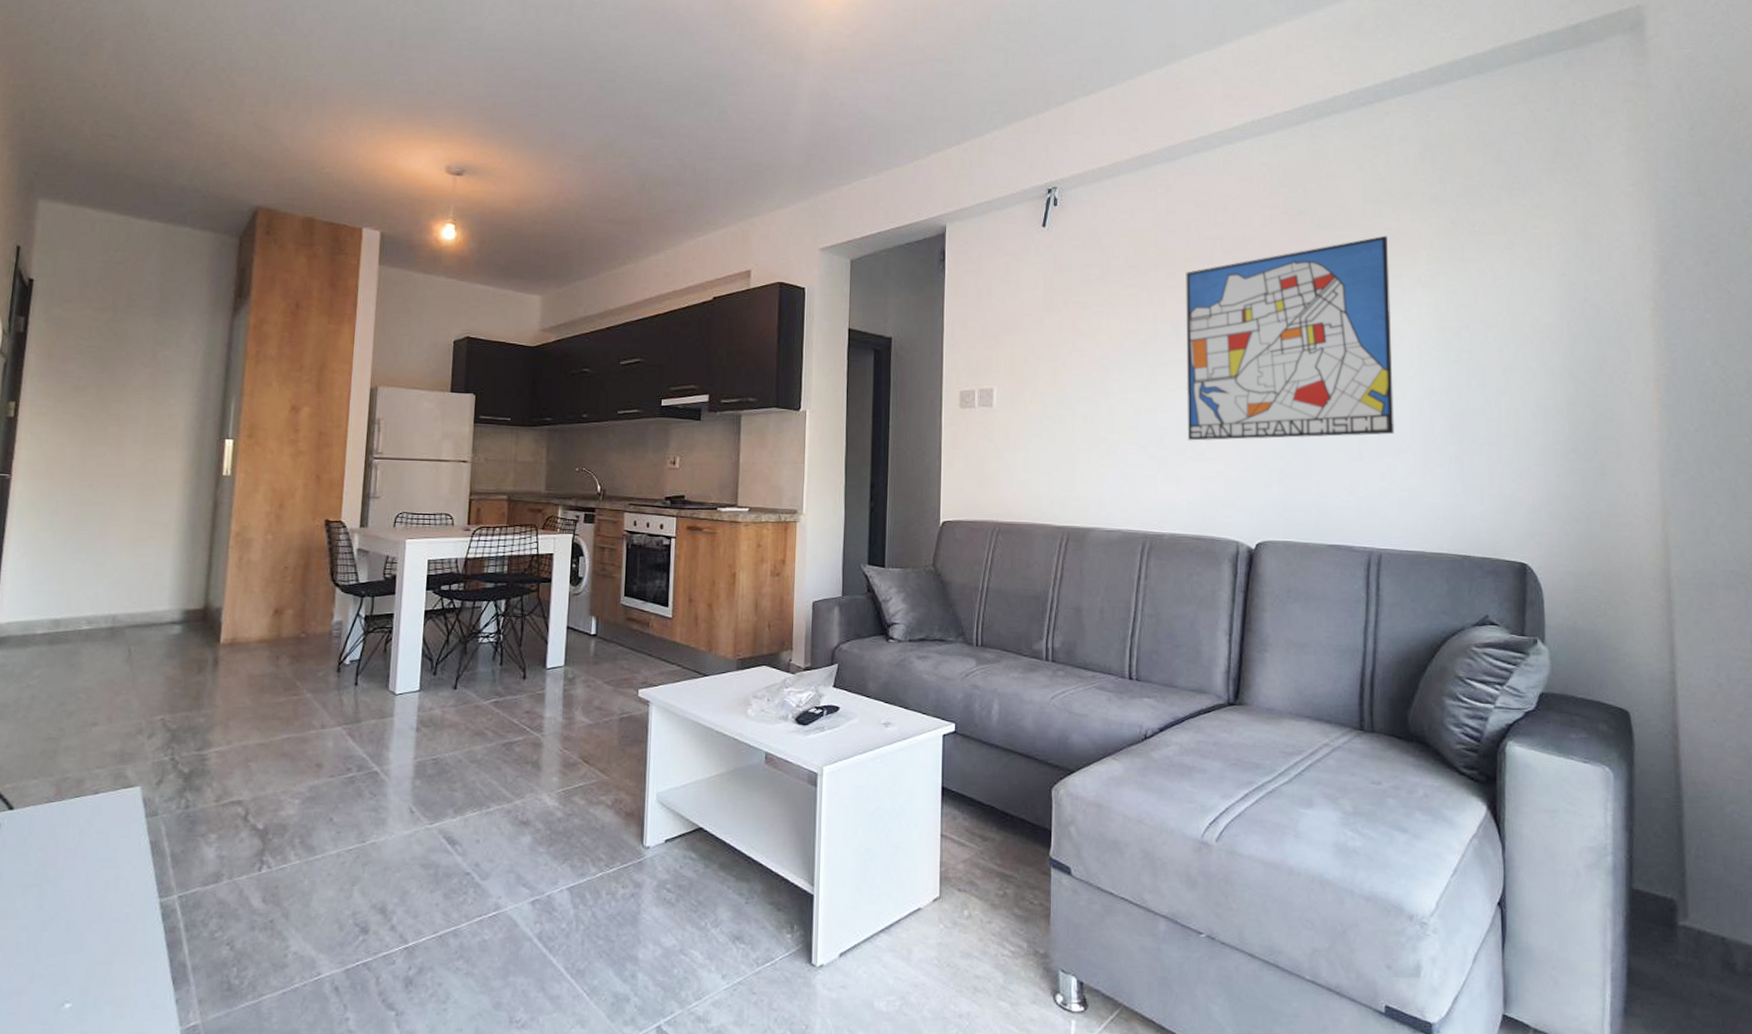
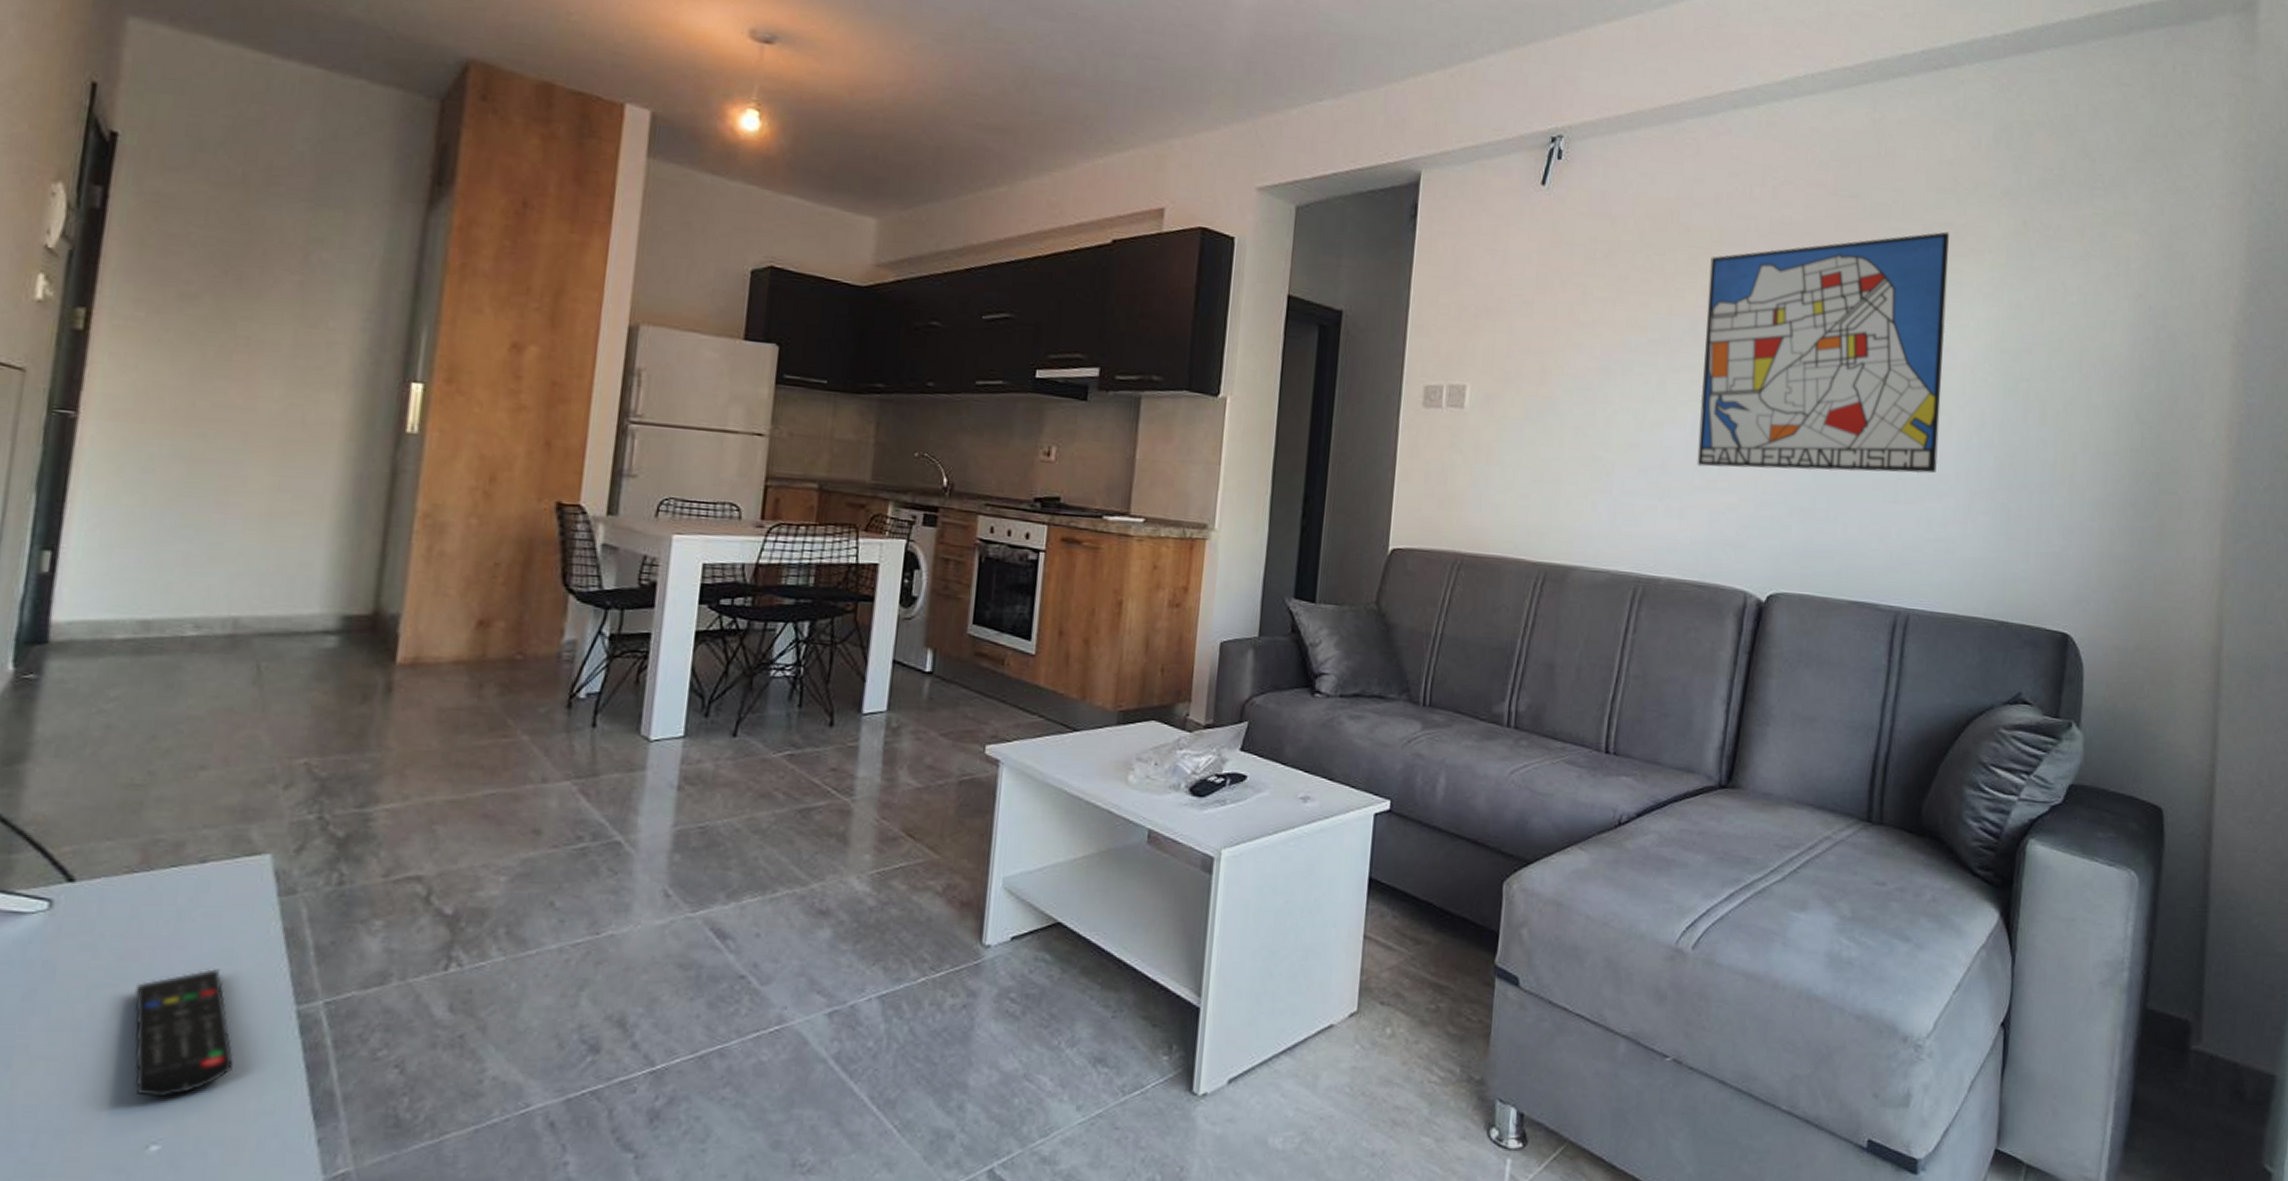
remote control: none [53,872,119,969] -> present [134,969,234,1098]

